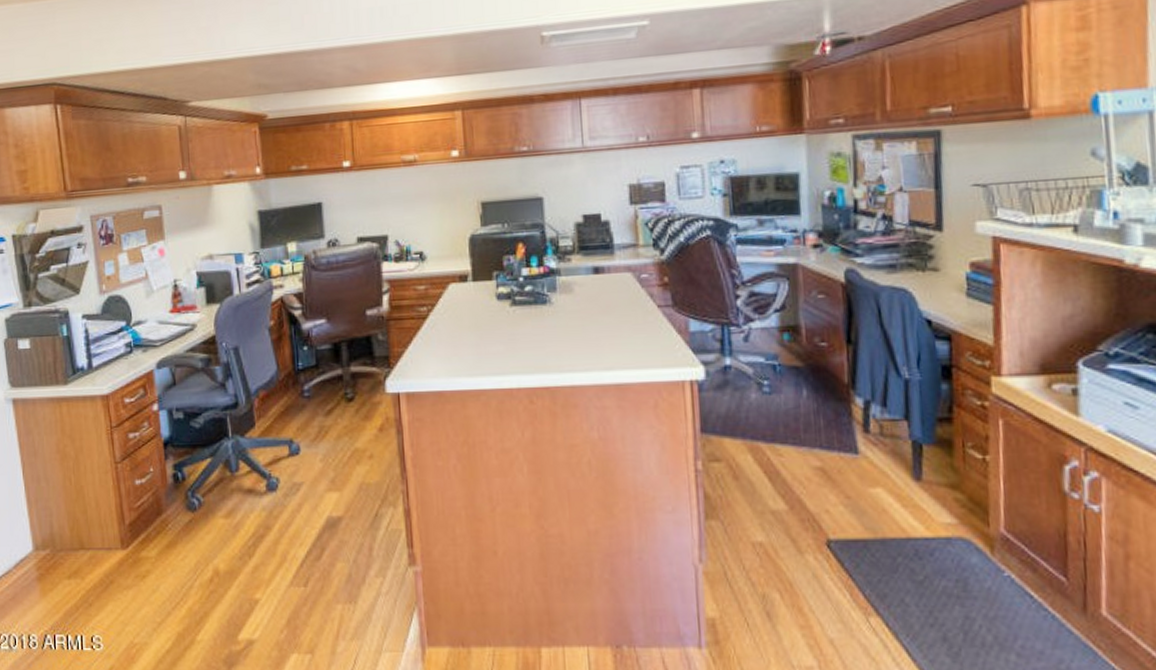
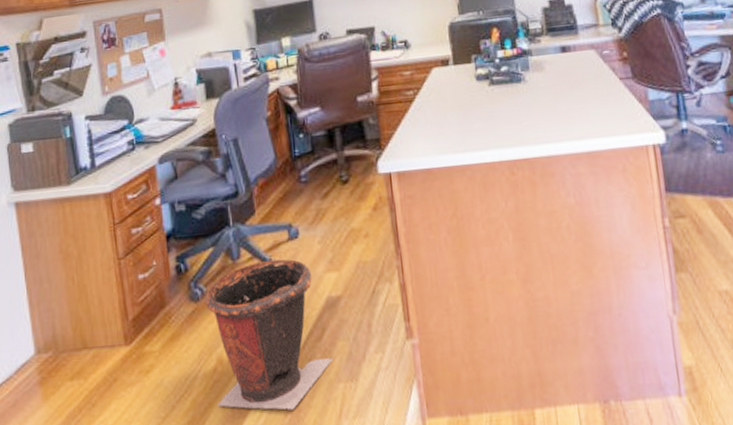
waste bin: none [203,474,331,626] -> present [206,257,333,410]

